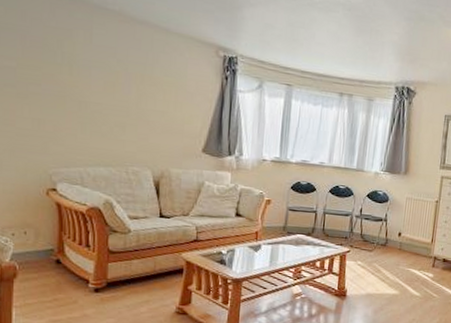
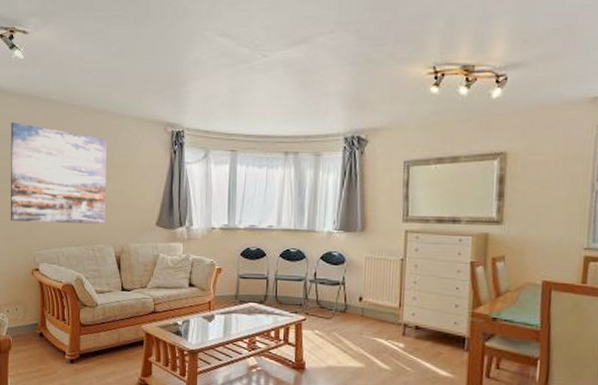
wall art: none [19,15,147,146] -> present [11,122,107,224]

